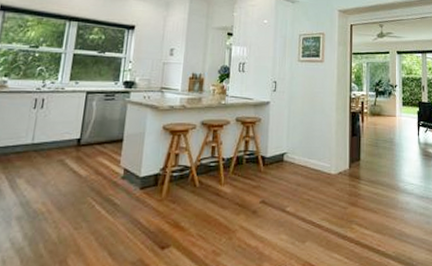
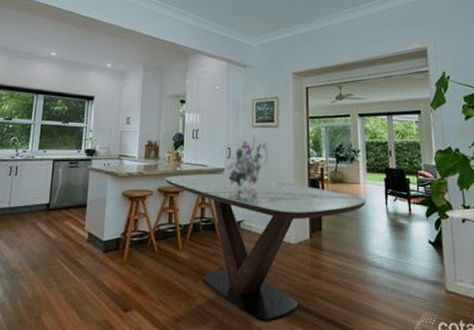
dining table: none [208,107,401,249] -> present [164,173,367,321]
bouquet: none [270,70,319,122] -> present [225,136,276,189]

